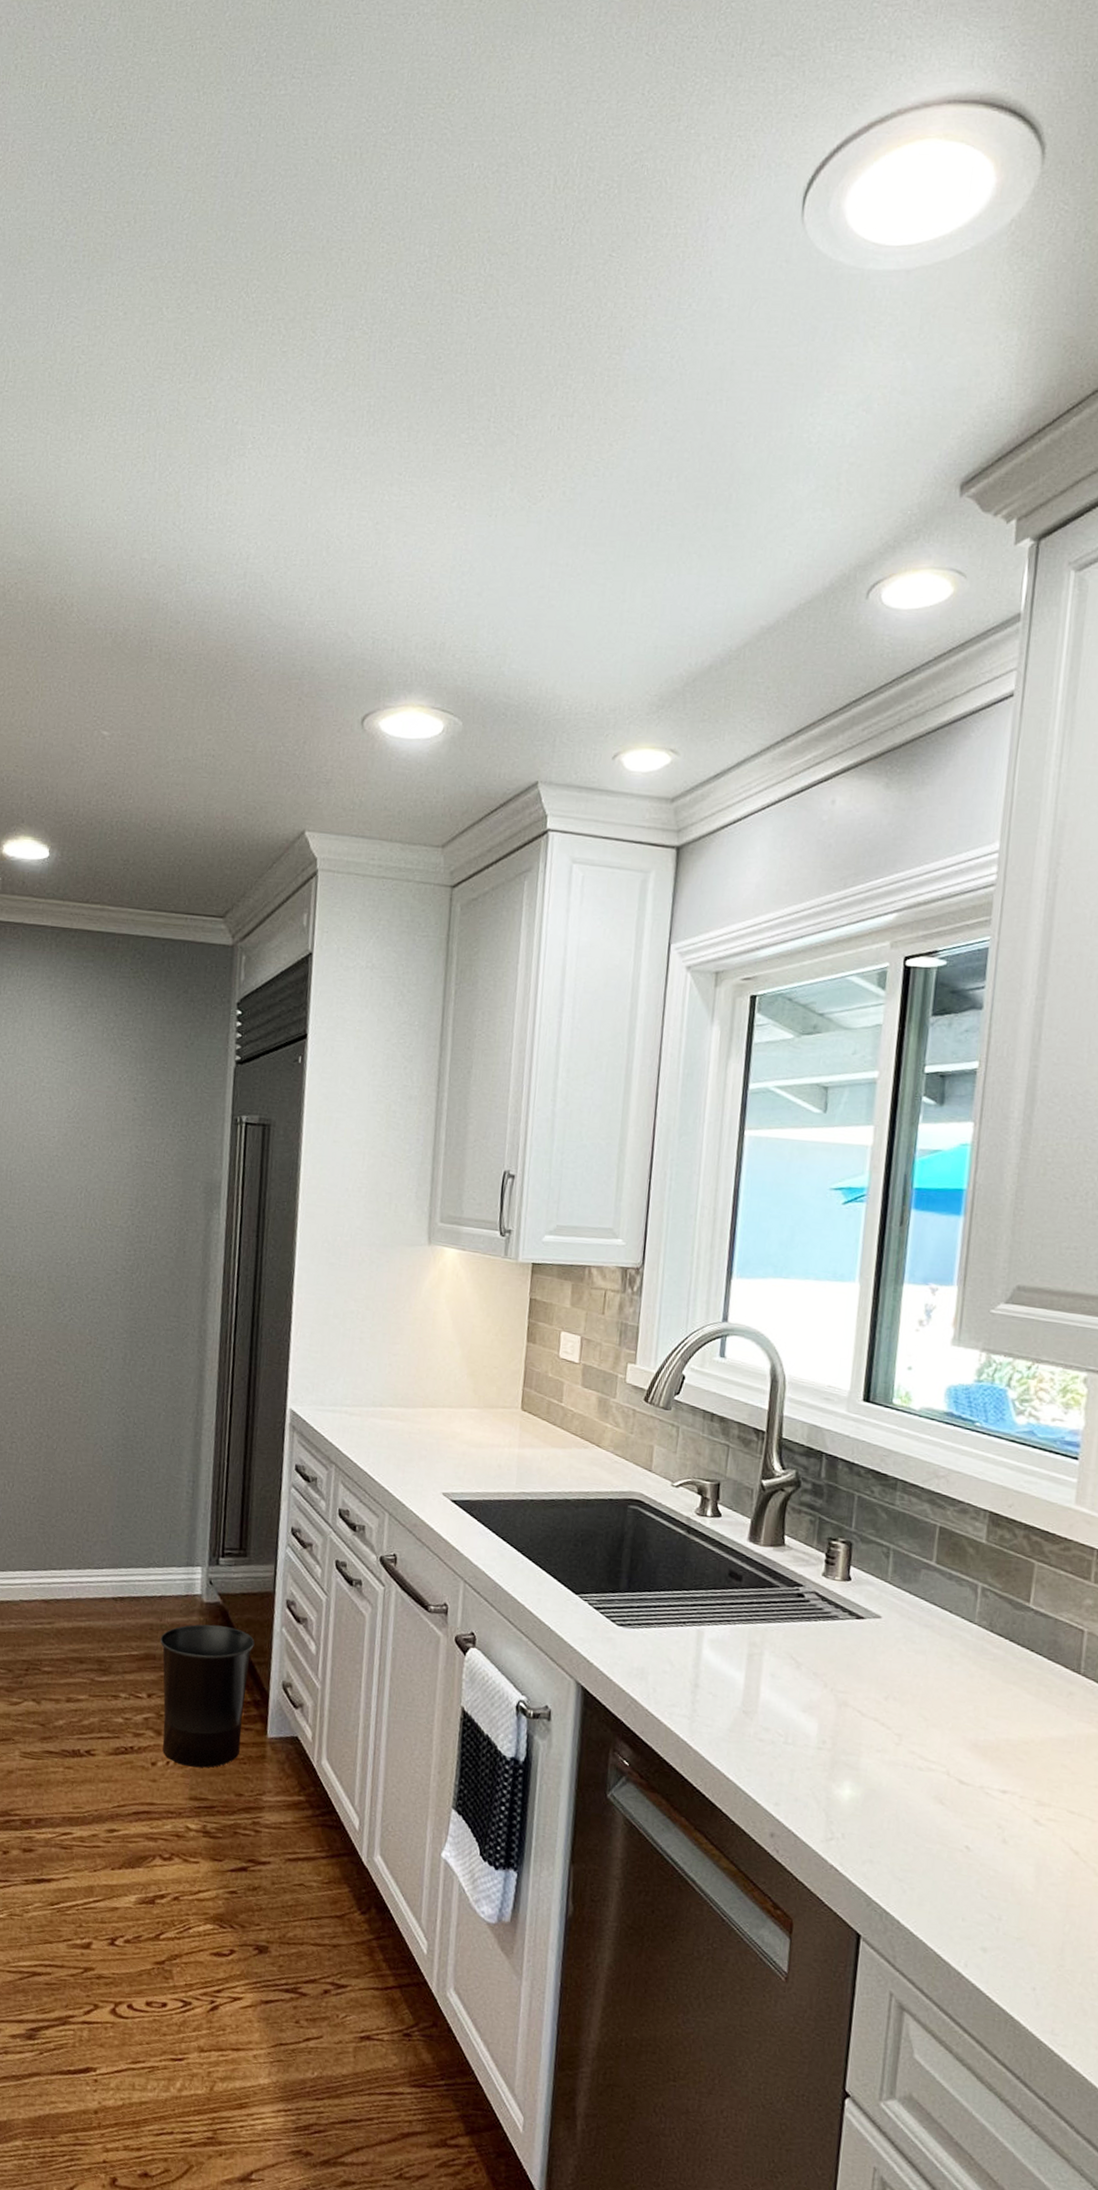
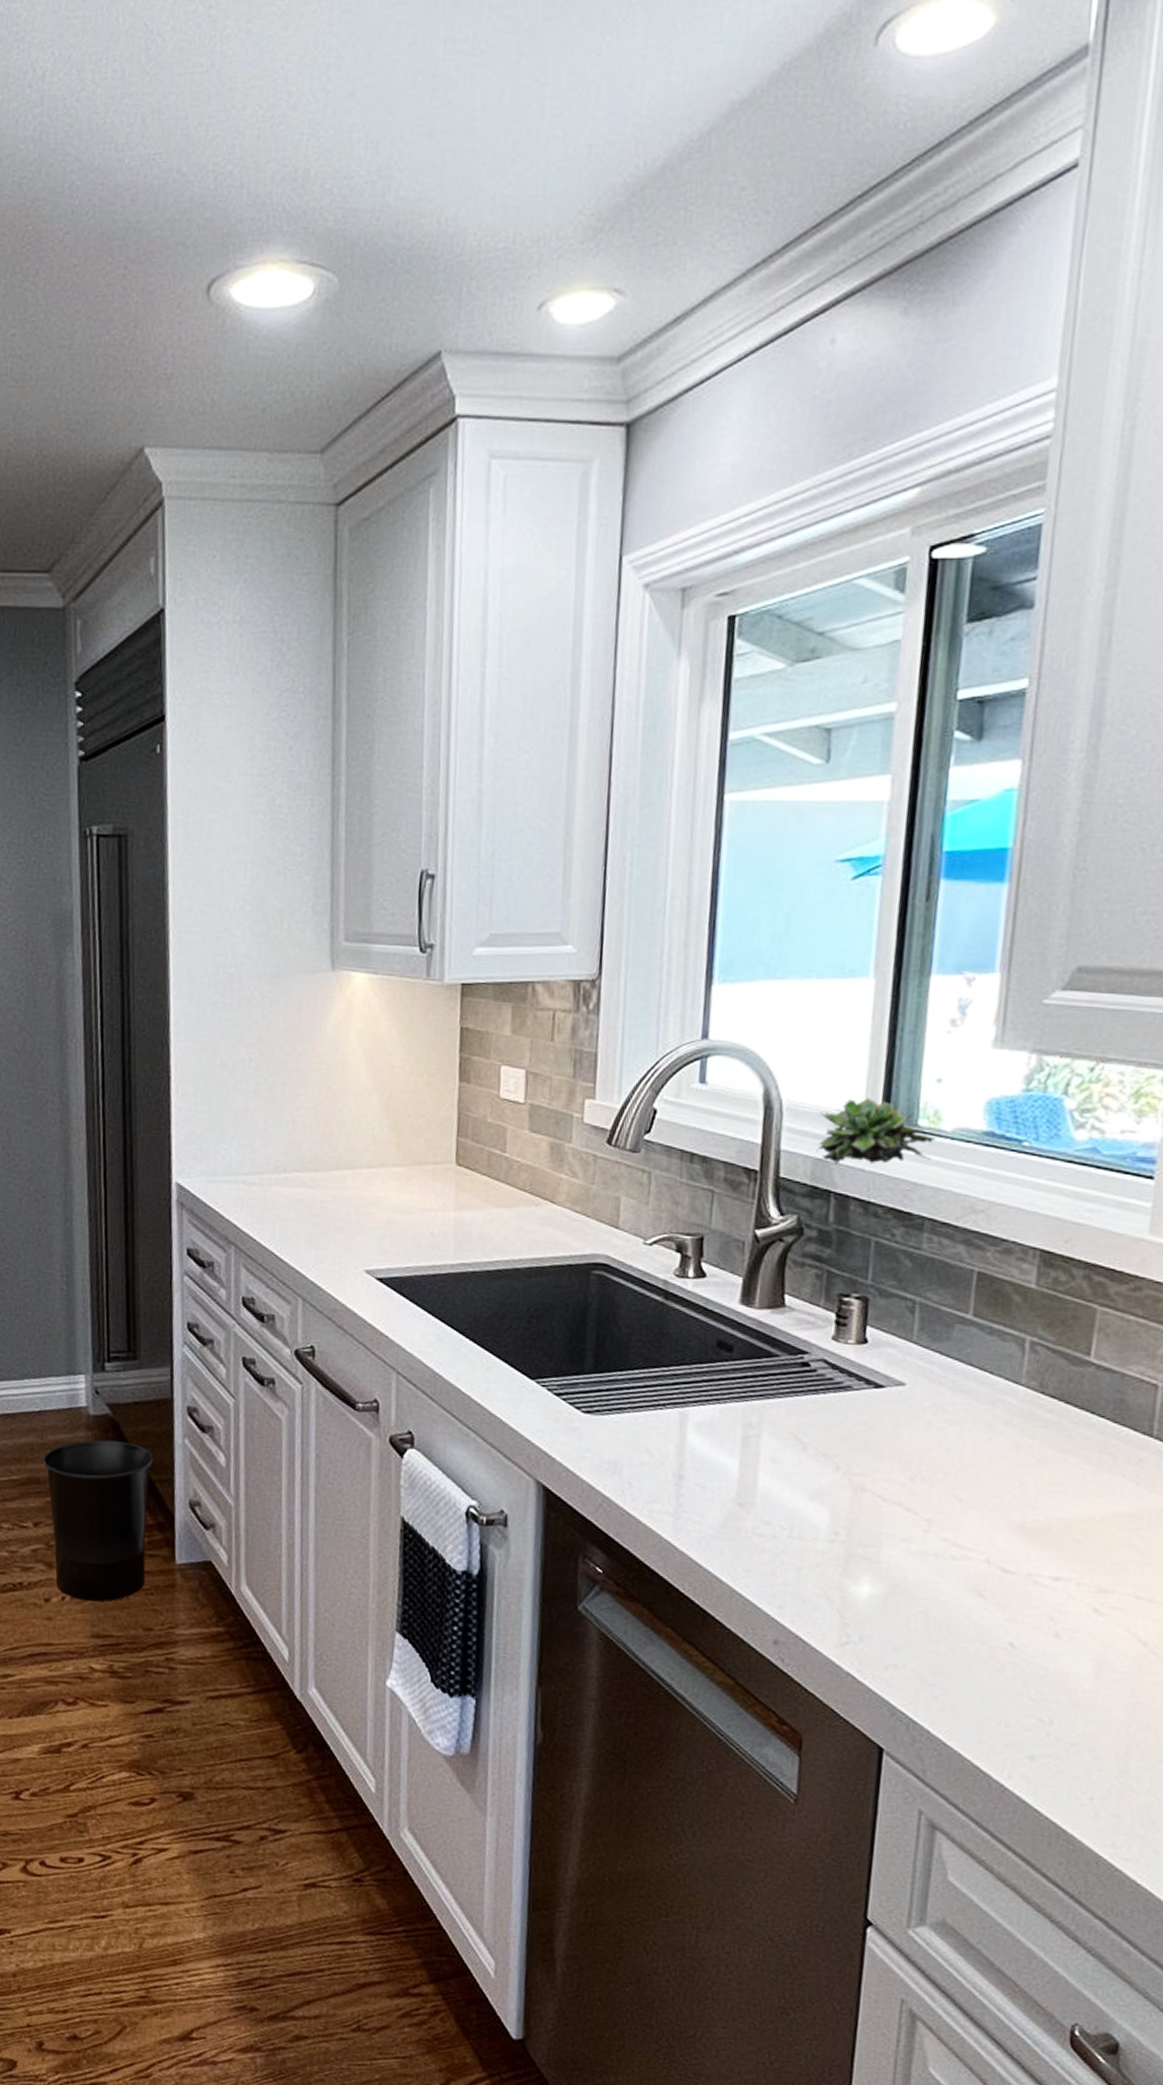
succulent plant: none [812,1377,907,1433] -> present [816,1096,937,1165]

